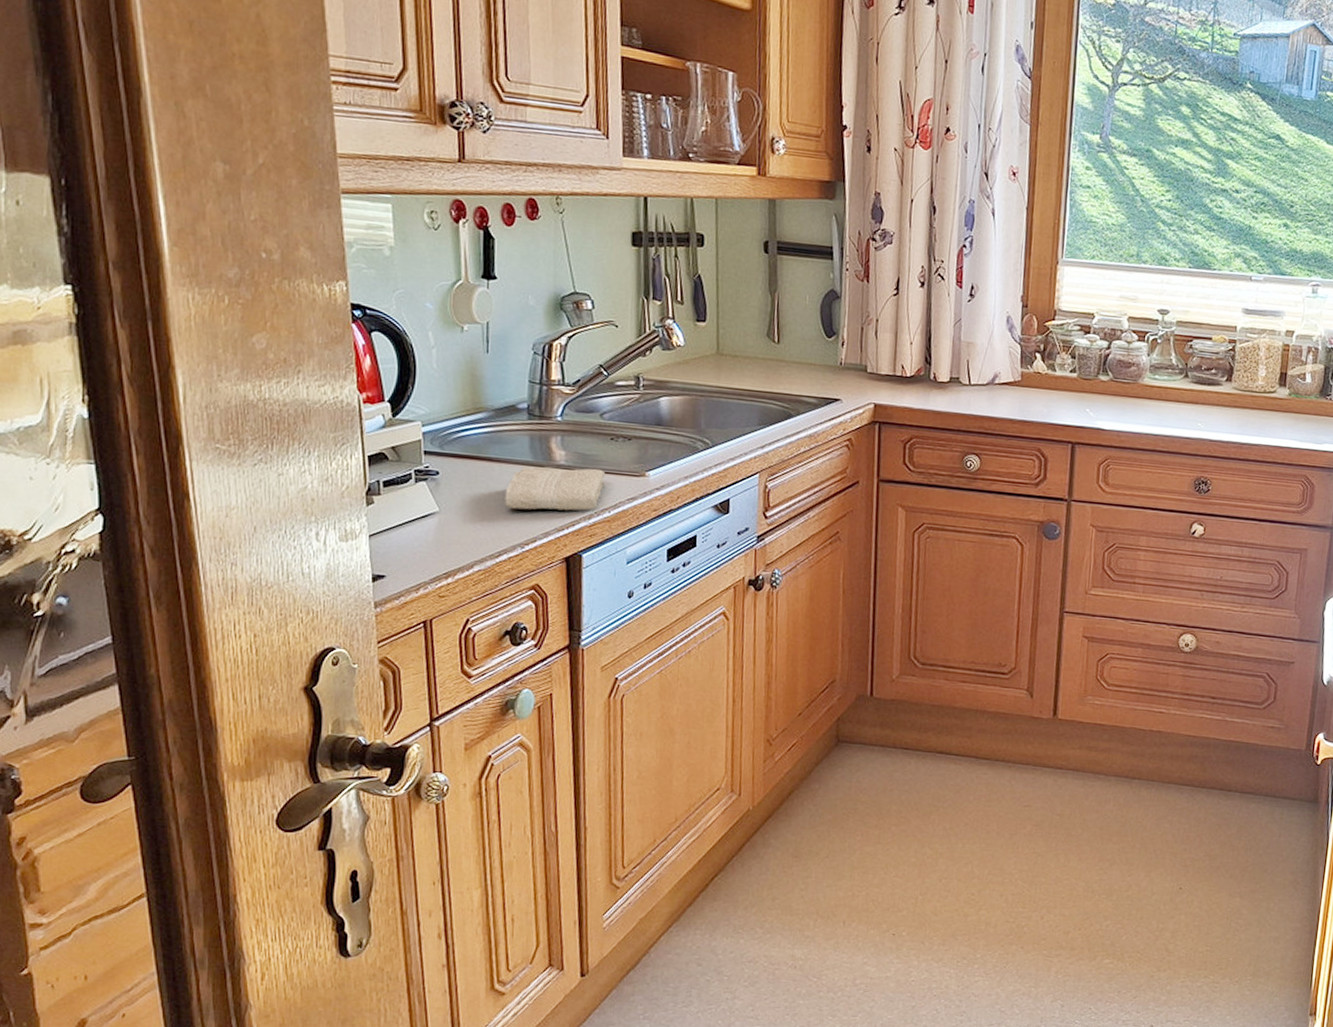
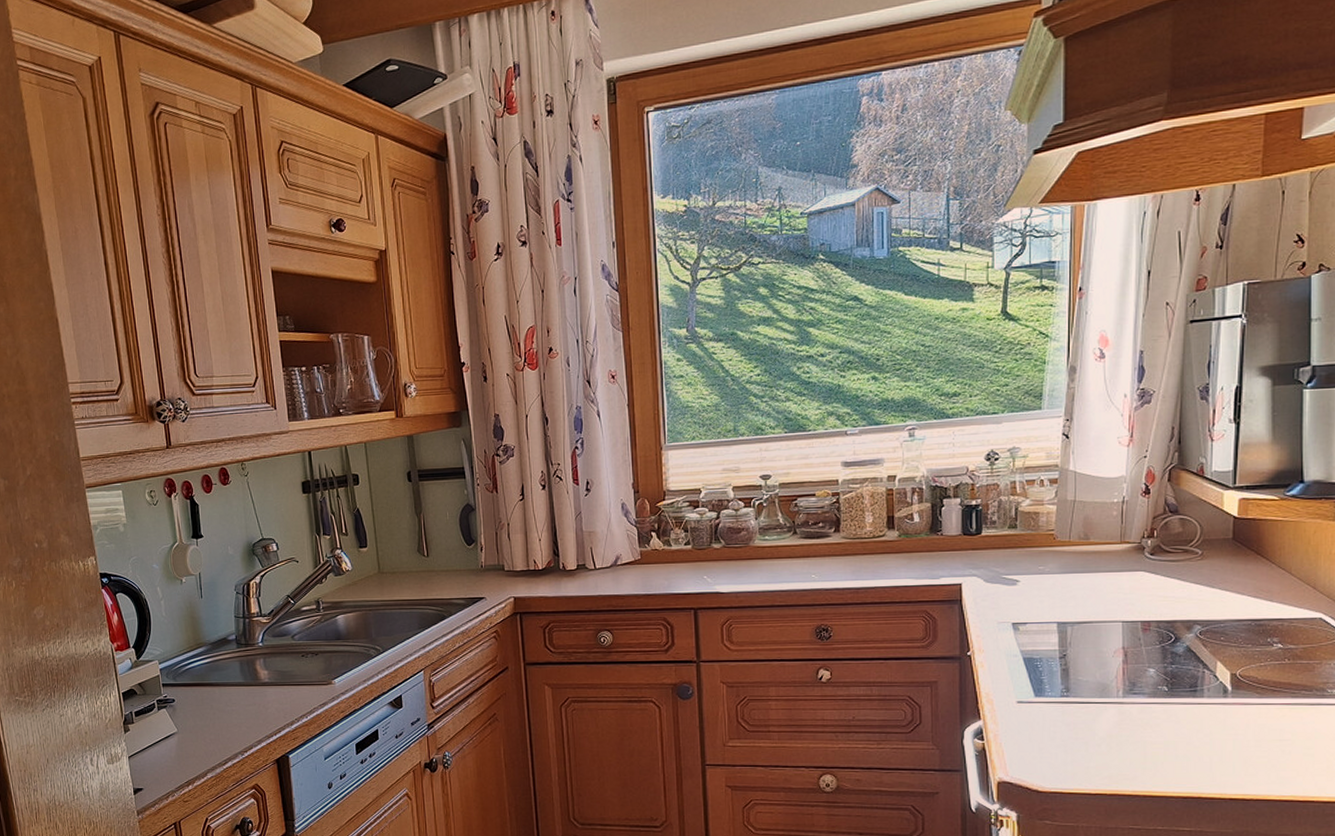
washcloth: present [504,466,606,511] -> none [225,682,301,723]

